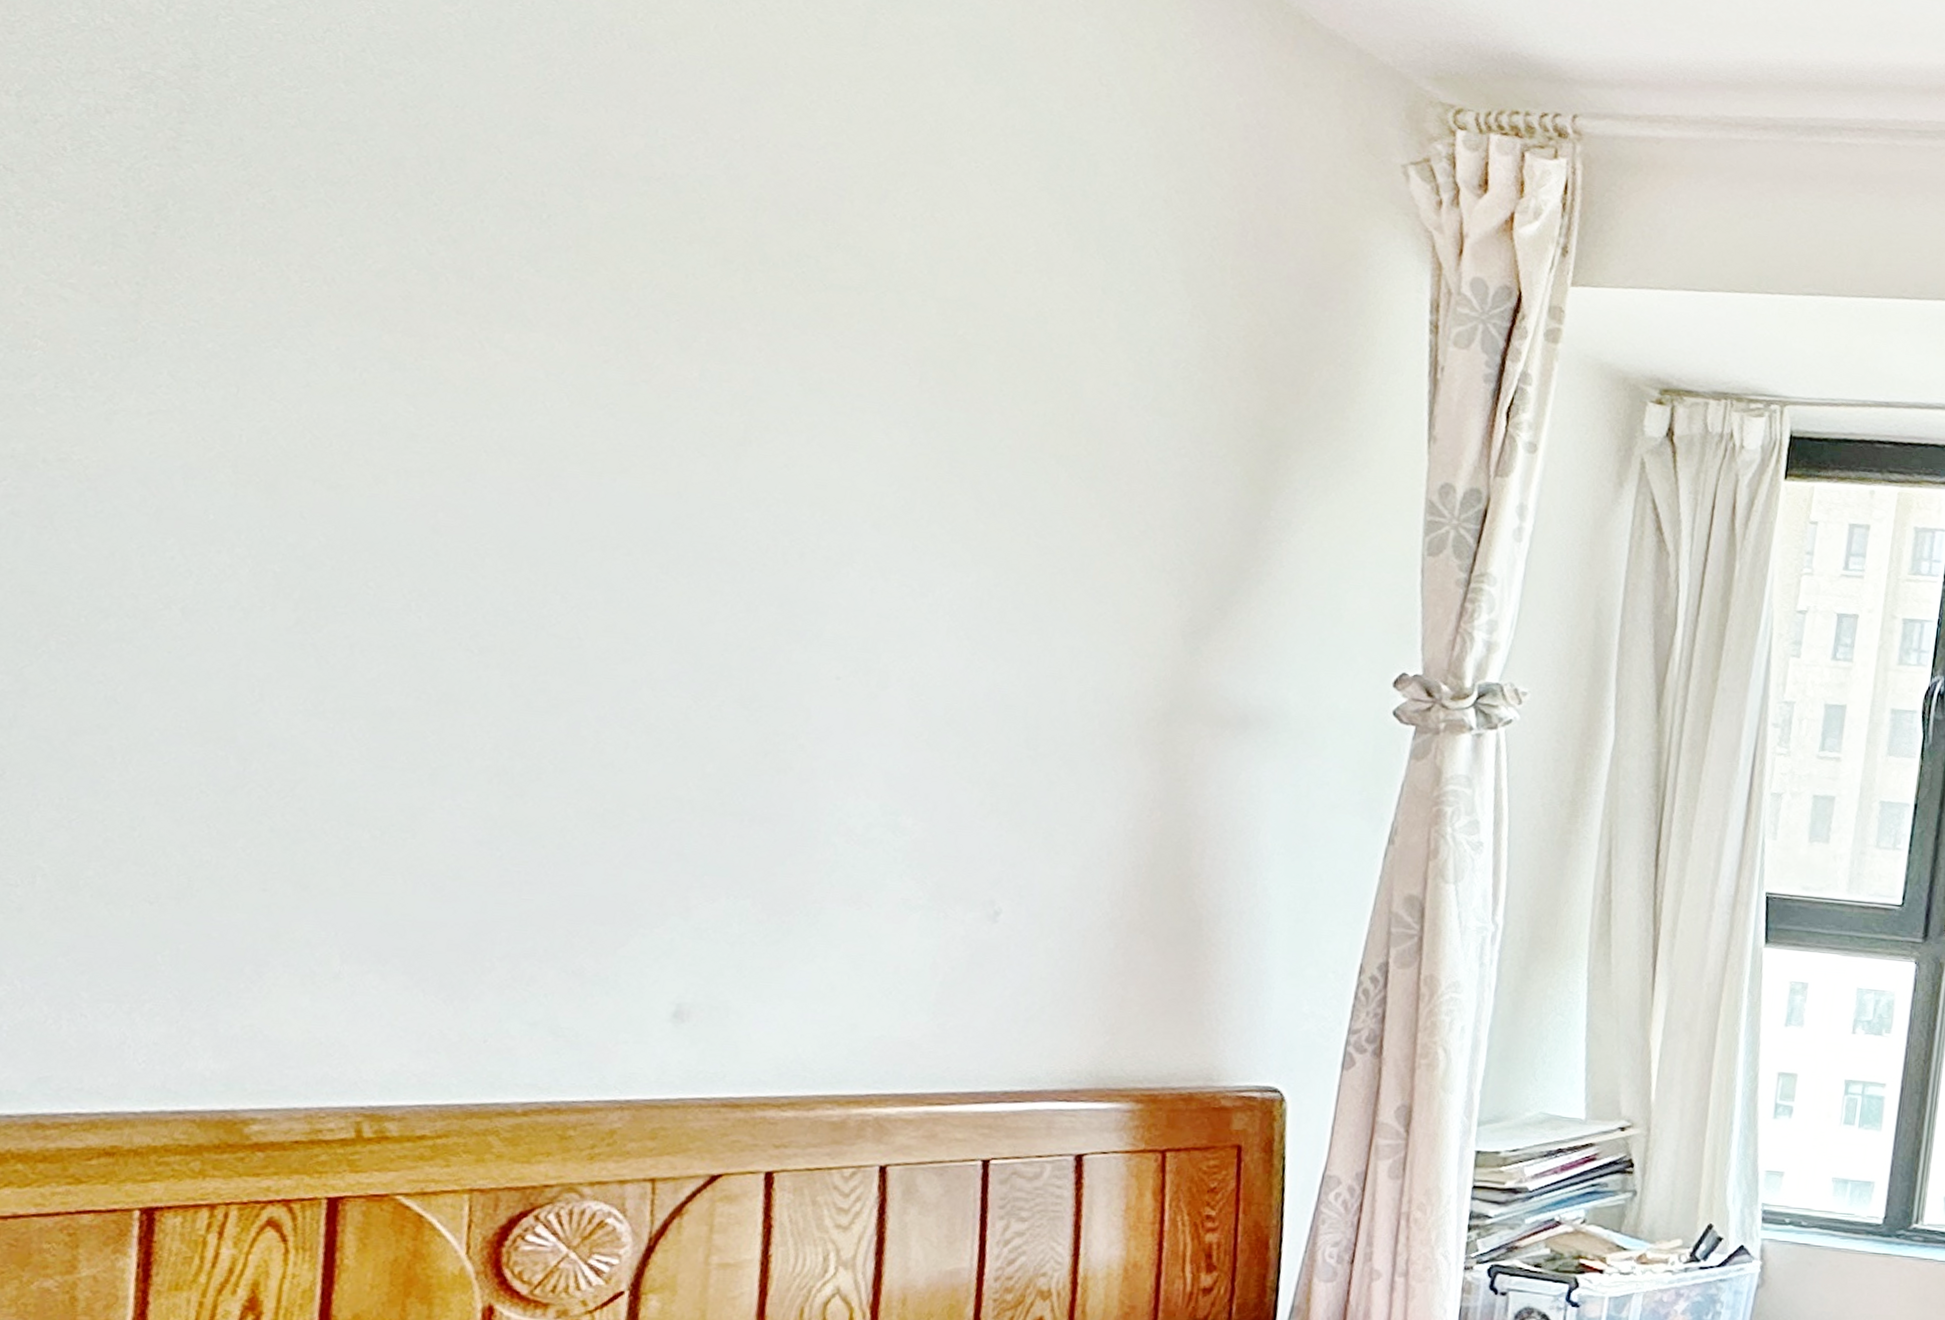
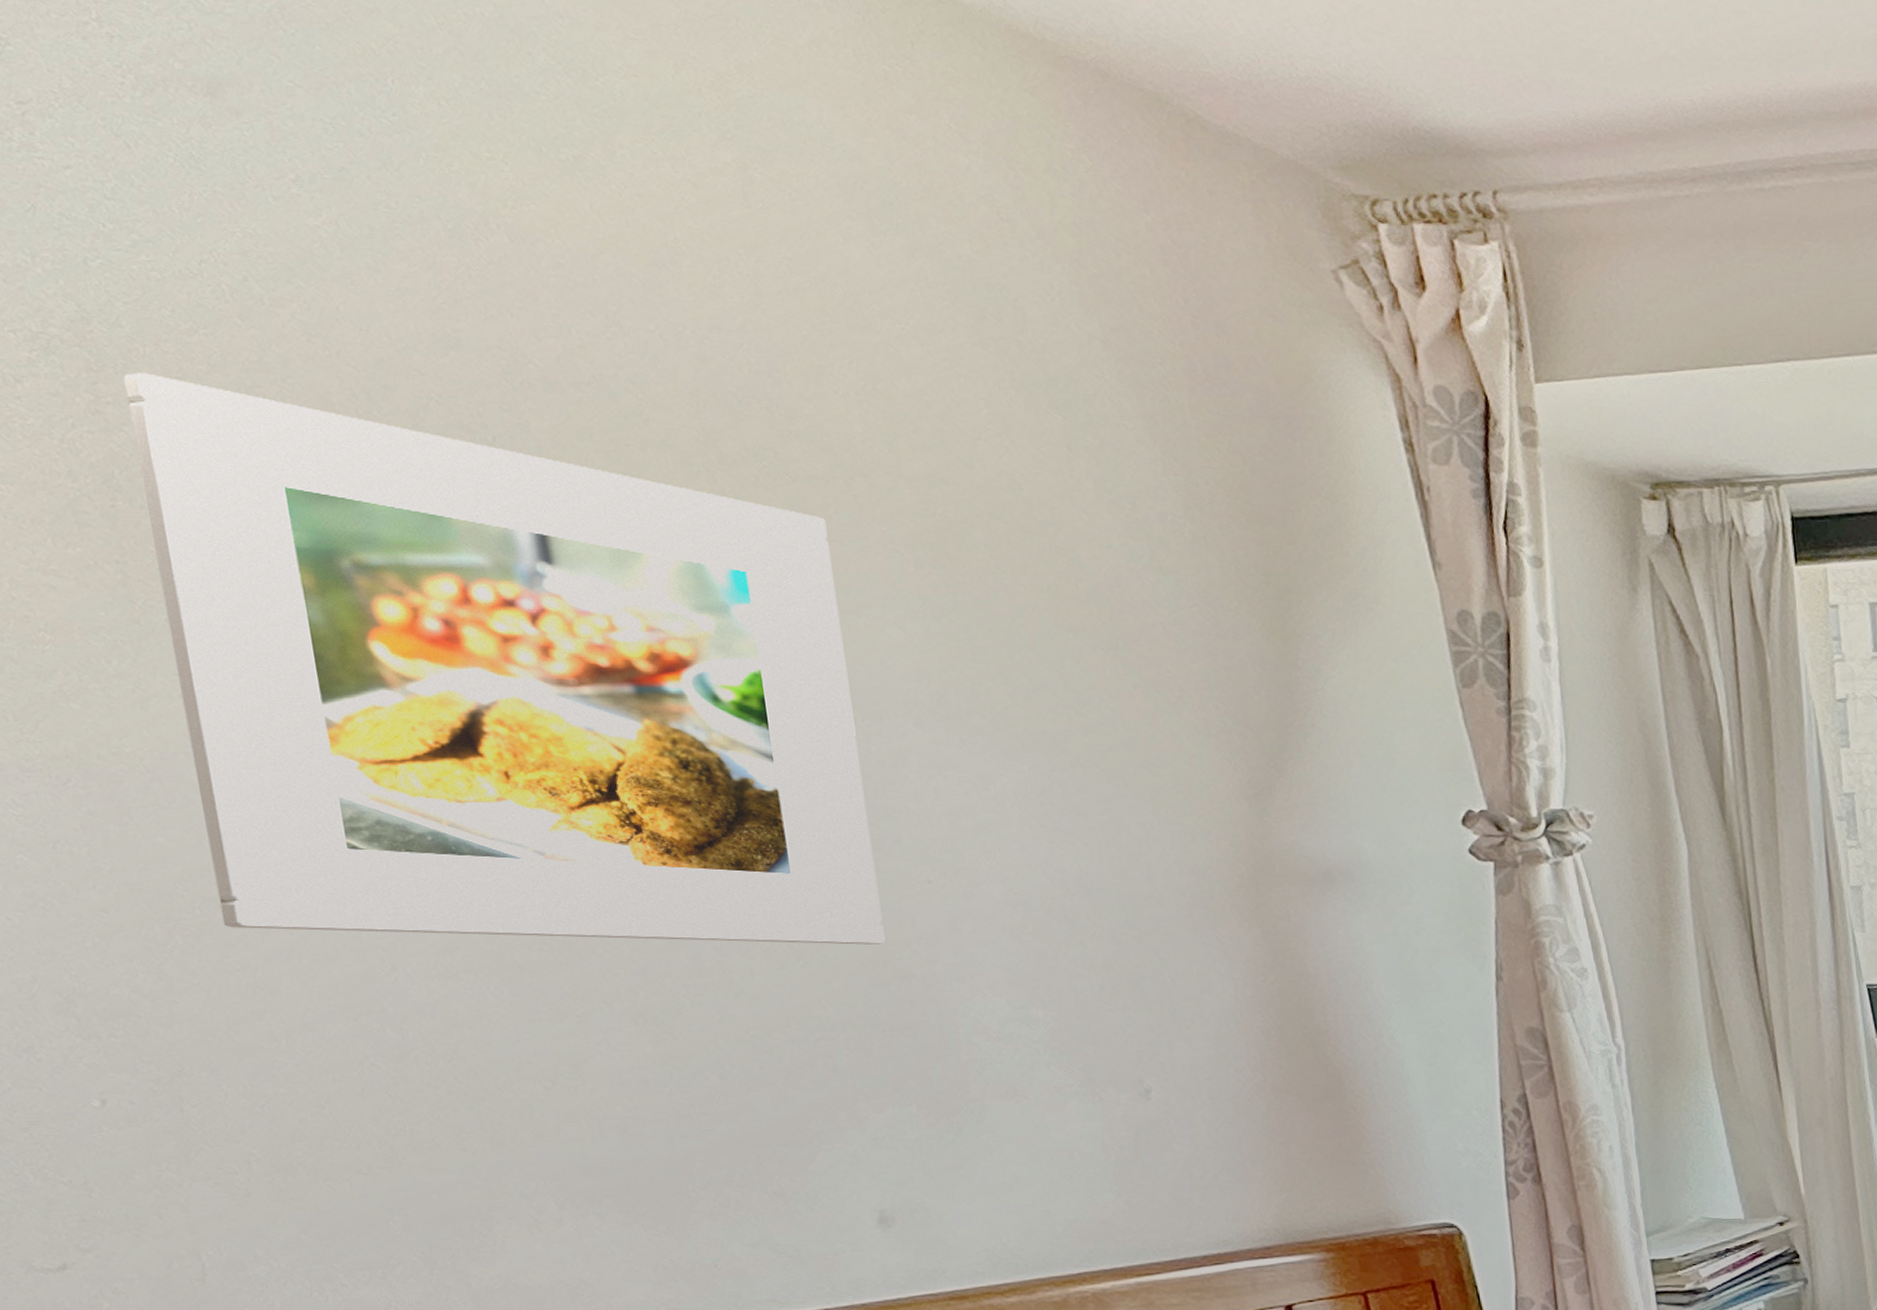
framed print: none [104,118,846,734] -> present [123,373,885,945]

